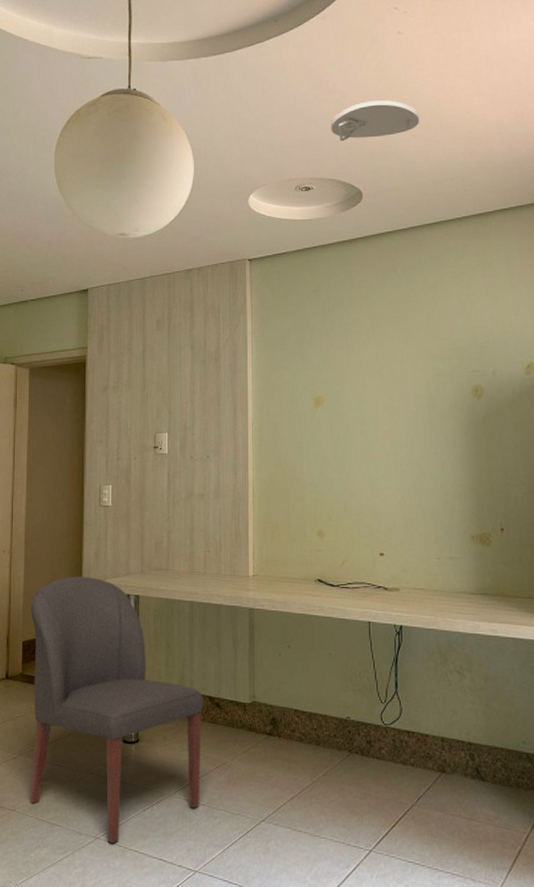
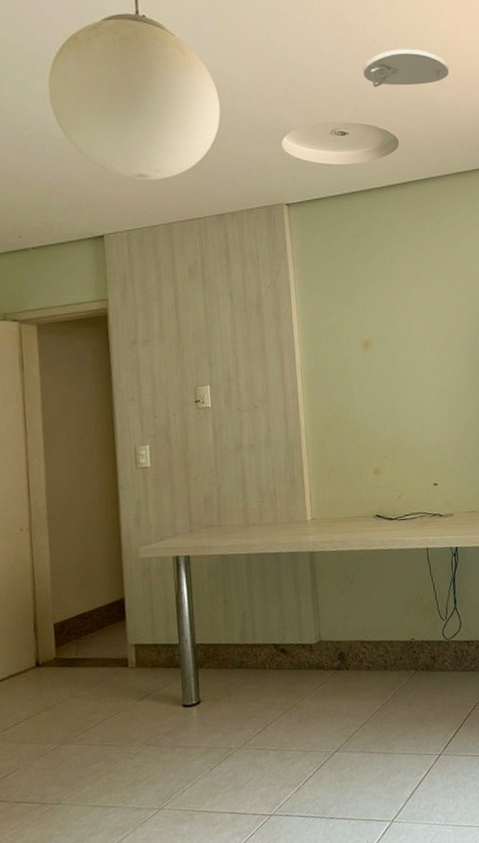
chair: present [30,577,204,844] -> none [61,543,271,811]

